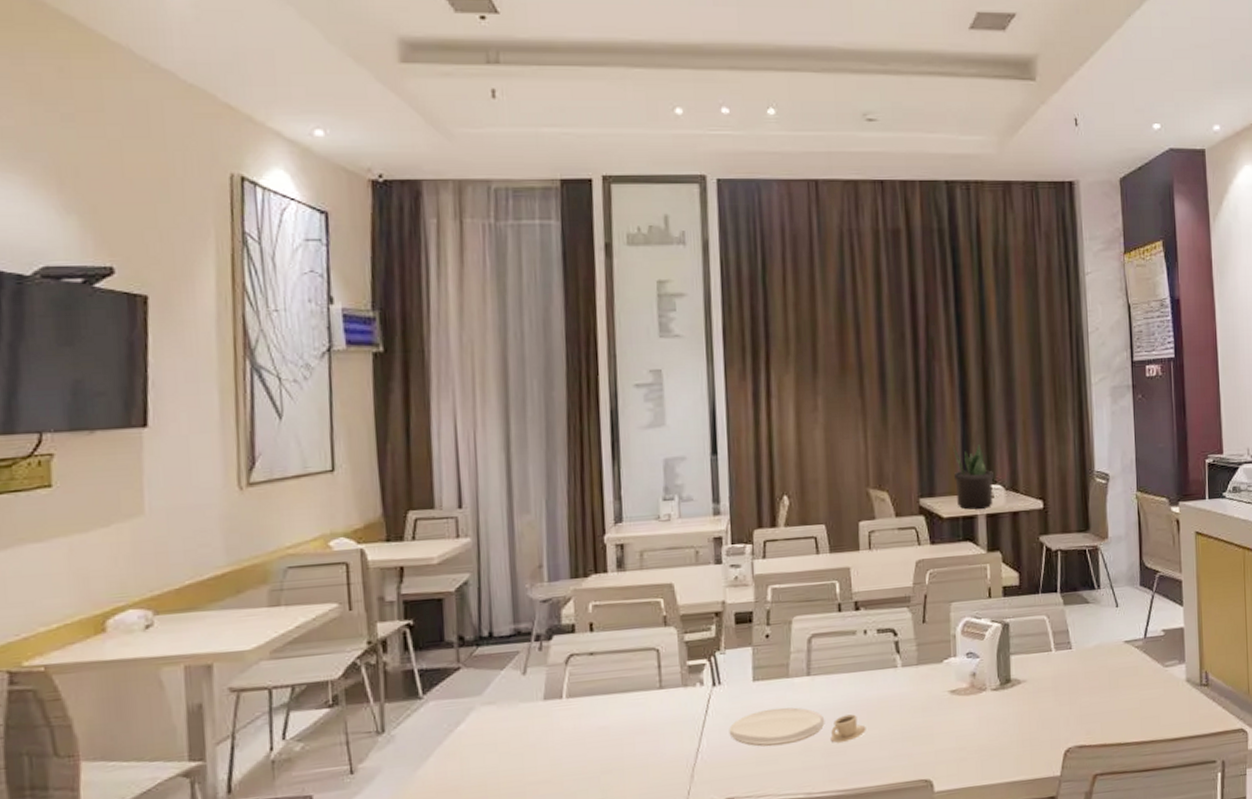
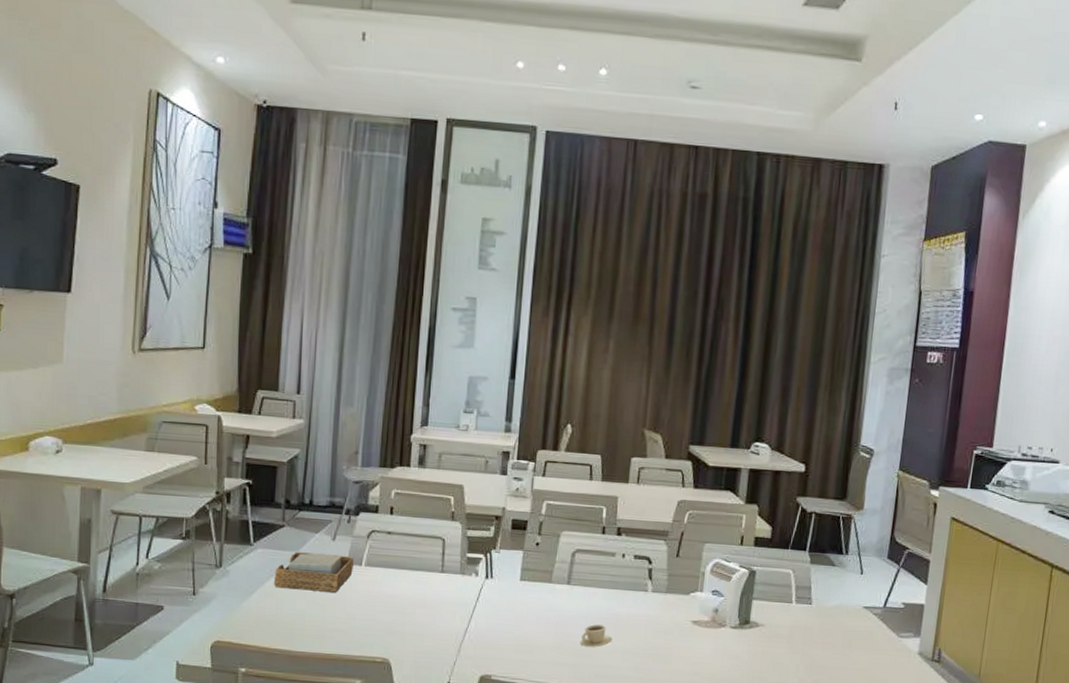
napkin holder: none [454,690,552,745] -> present [274,552,354,594]
plate: present [729,707,825,747] -> none [494,606,578,640]
planter: present [952,444,995,510] -> none [724,401,763,464]

